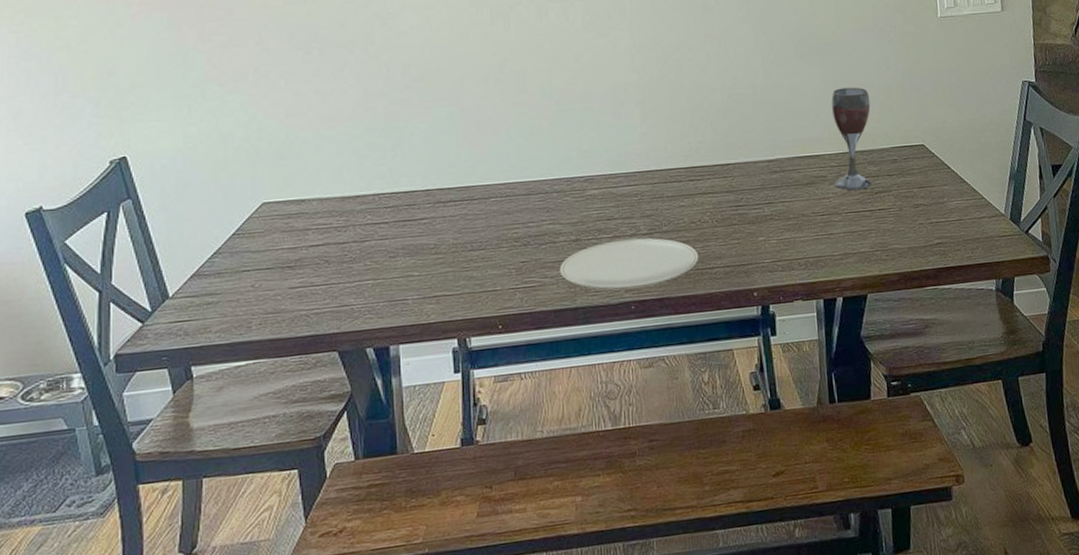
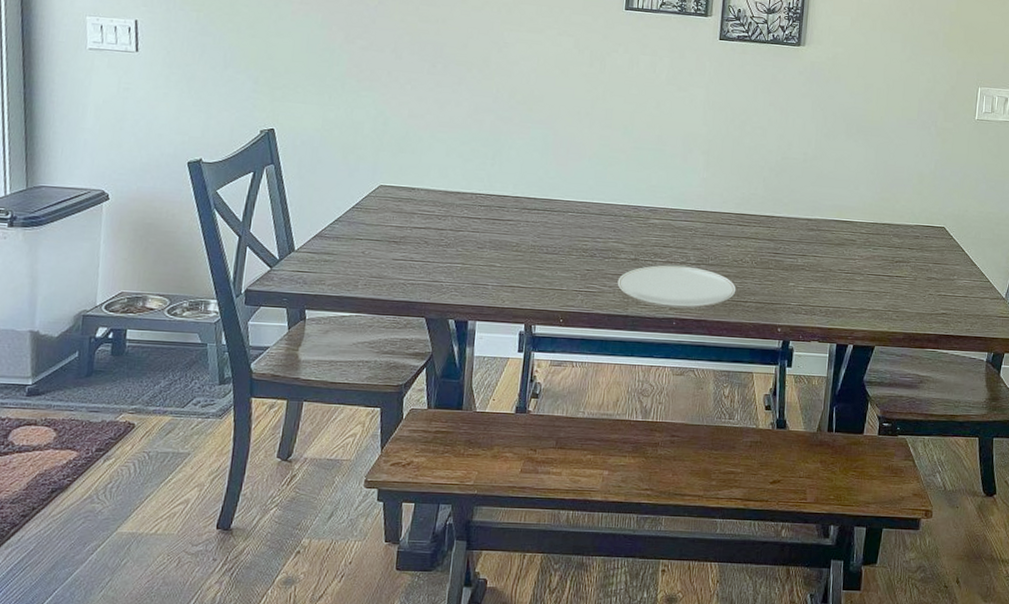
cup: present [830,87,872,191] -> none [861,167,904,257]

